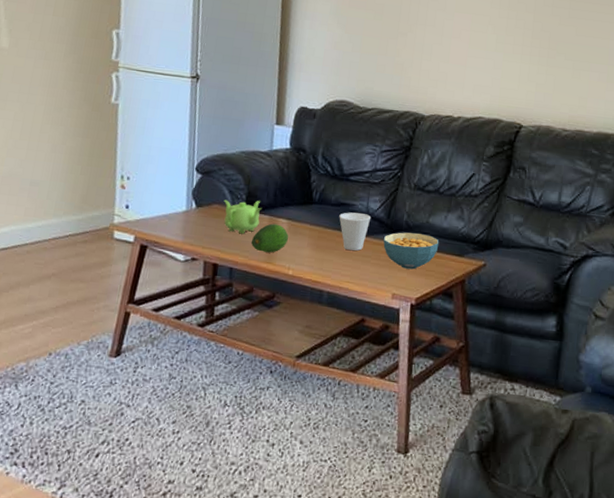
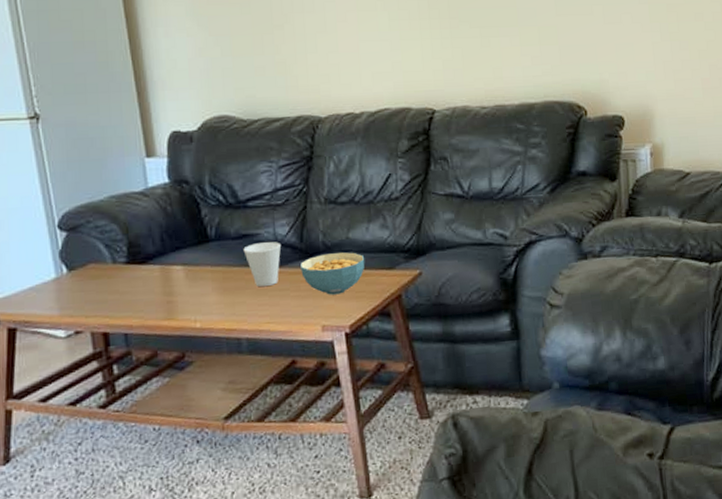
teapot: present [223,199,261,234] -> none [100,250,150,293]
fruit: present [251,223,289,253] -> none [143,273,189,309]

